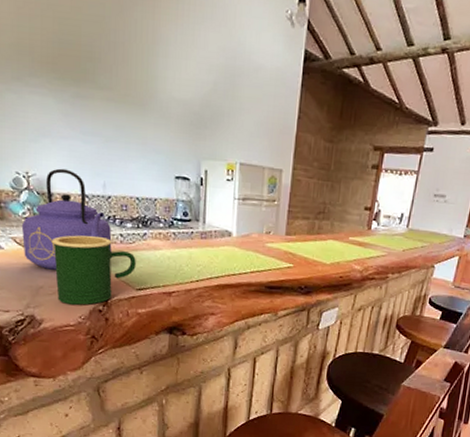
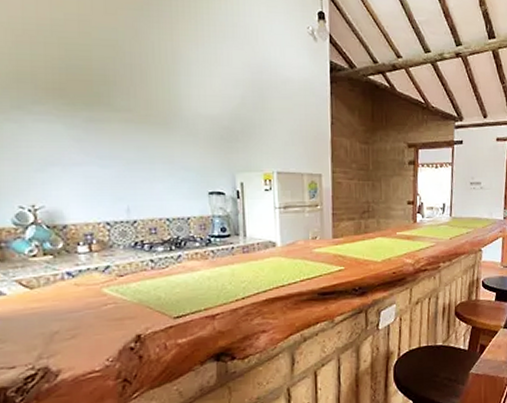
kettle: present [21,168,112,270] -> none [28,197,142,311]
mug: present [51,235,136,305] -> none [67,266,171,347]

